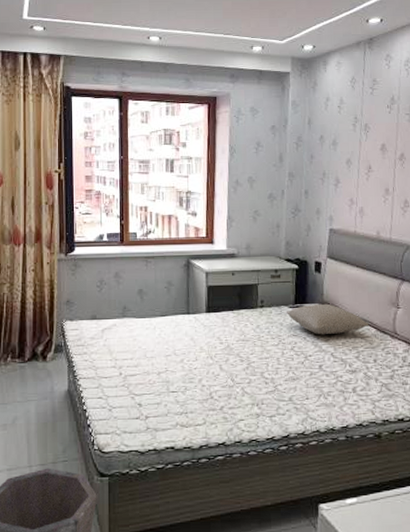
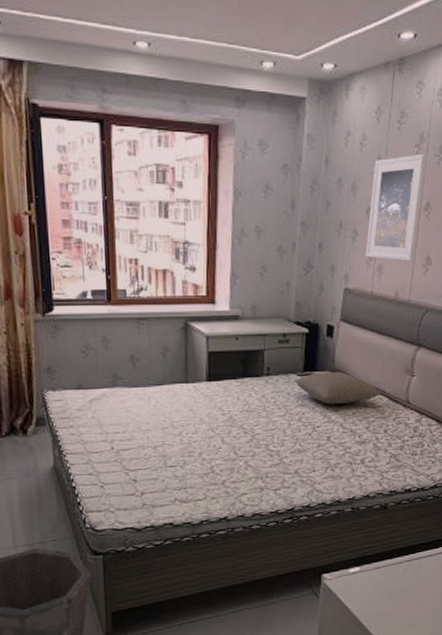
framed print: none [347,113,398,204] -> present [366,153,427,261]

